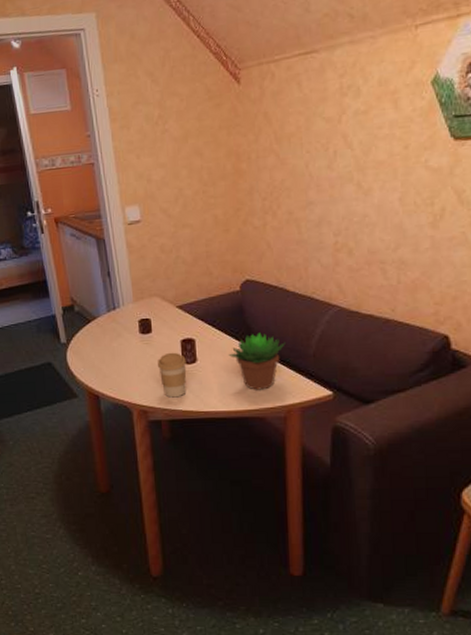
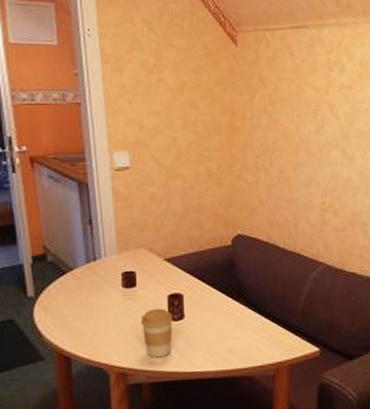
succulent plant: present [228,332,285,390] -> none [218,288,275,348]

